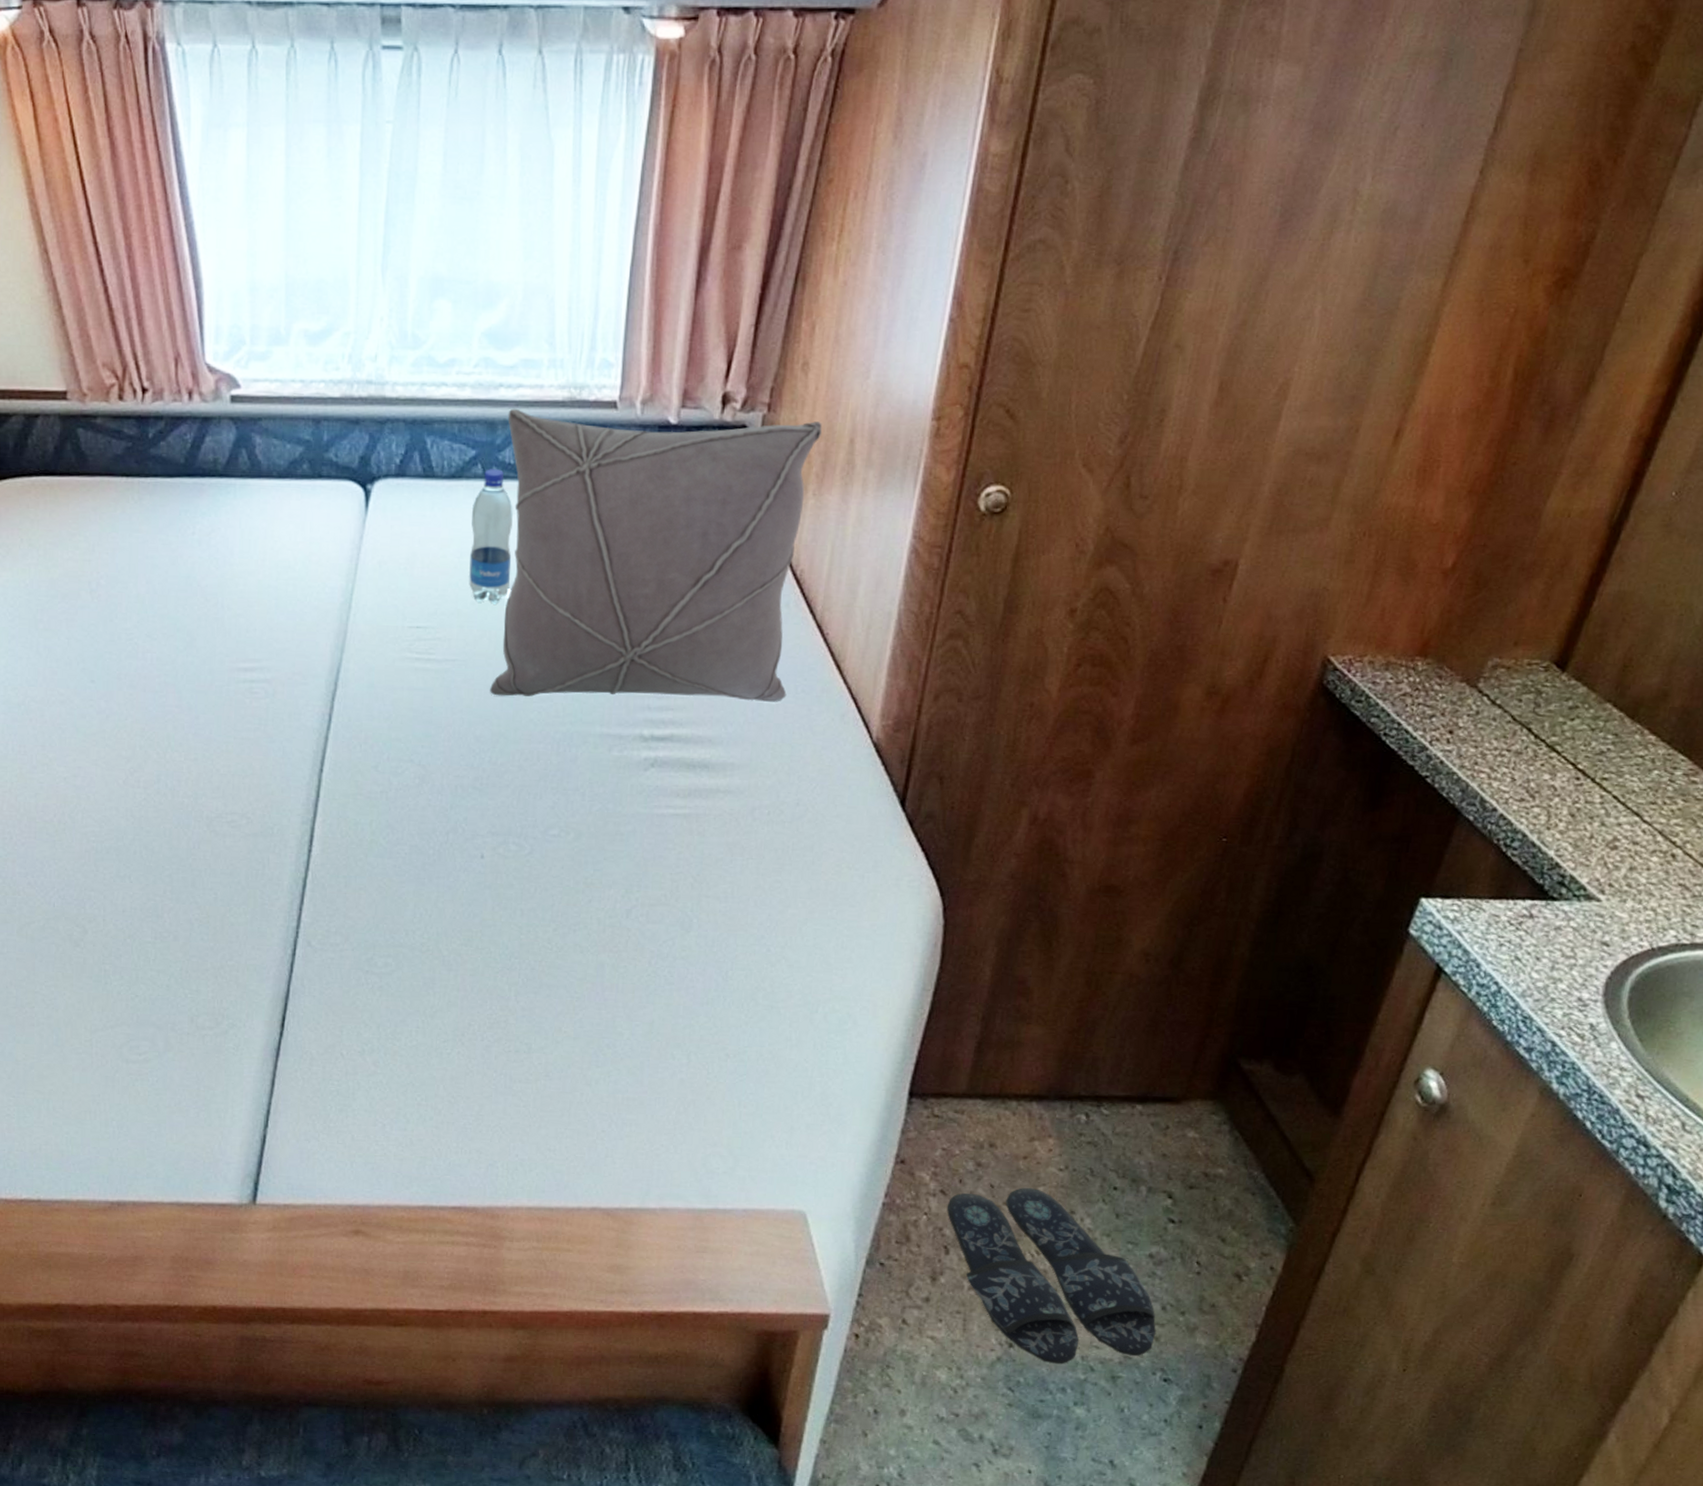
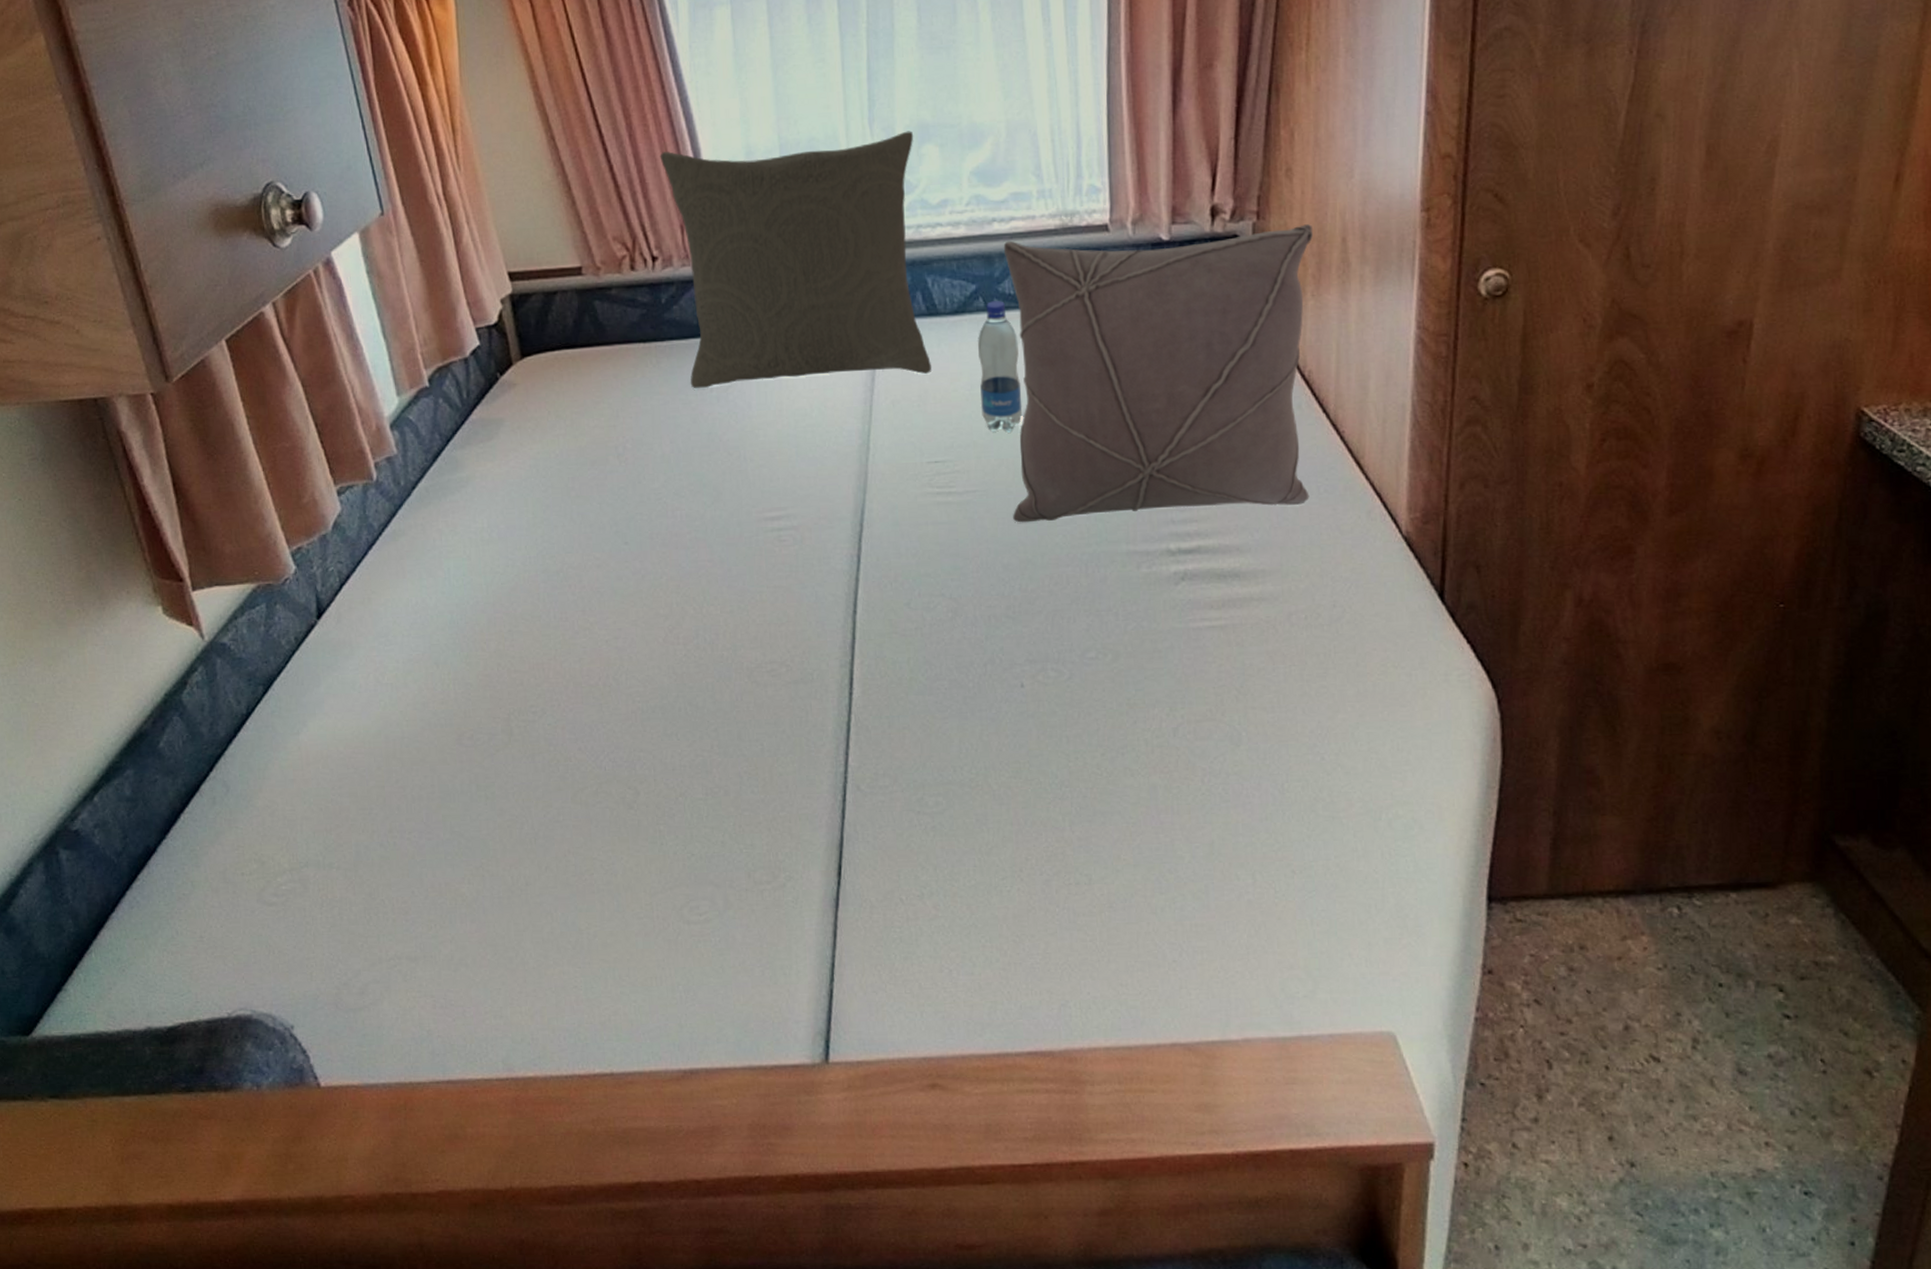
pillow: none [159,278,427,537] -> present [660,131,931,388]
slippers: present [947,1188,1156,1364] -> none [1543,991,1787,1183]

